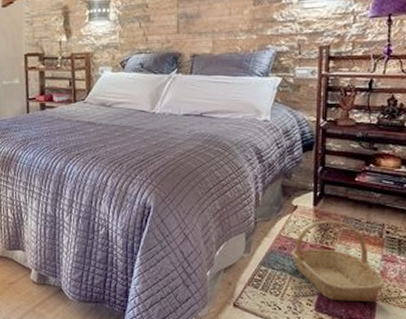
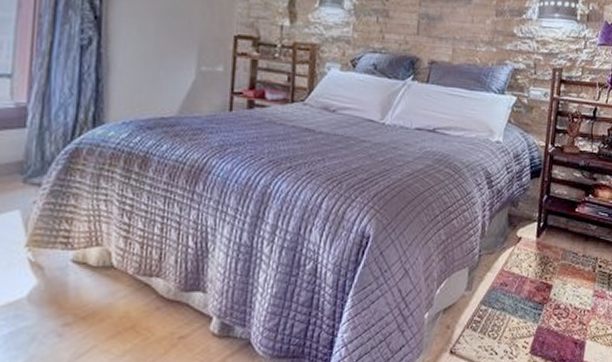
basket: present [291,220,385,303] -> none [511,253,594,342]

